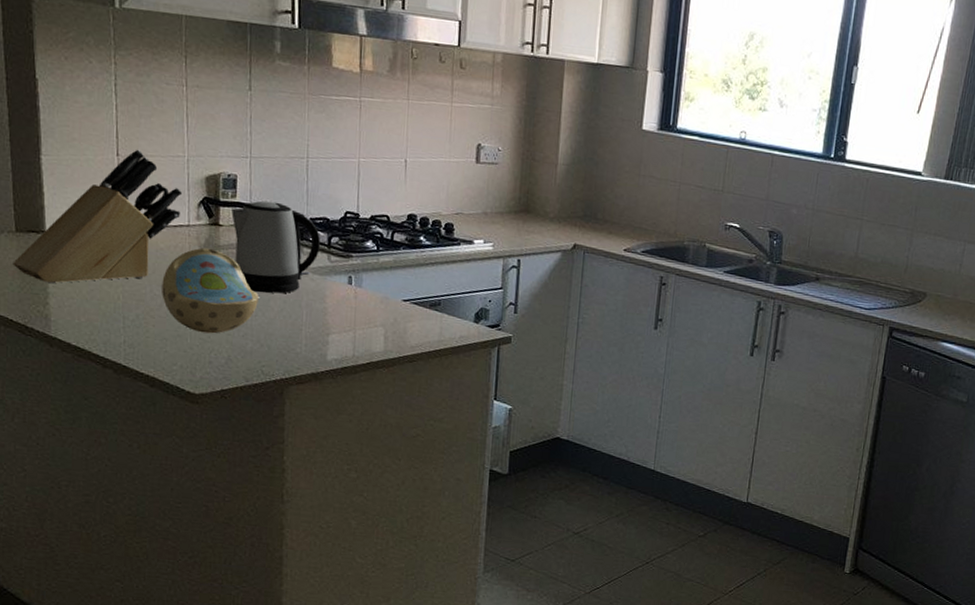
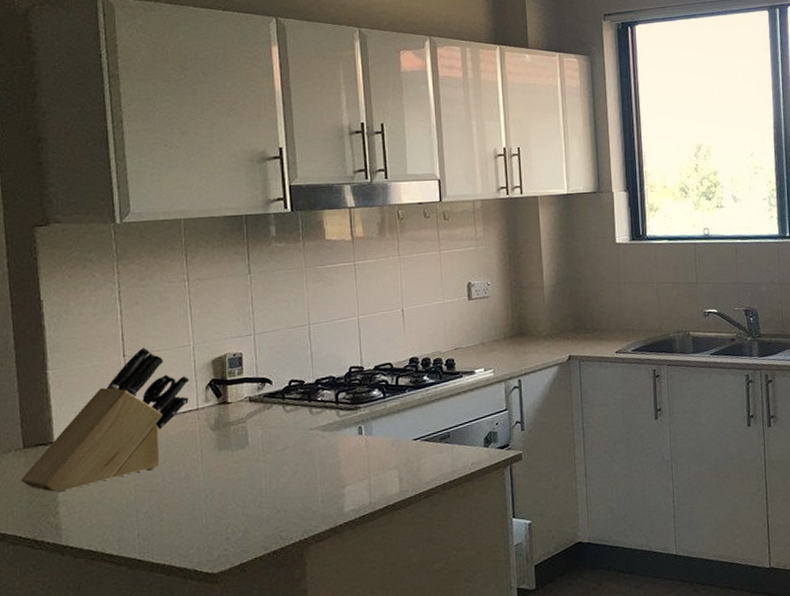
bowl: present [162,247,259,334] -> none [174,426,272,511]
kettle: present [231,200,321,294] -> none [239,370,329,461]

